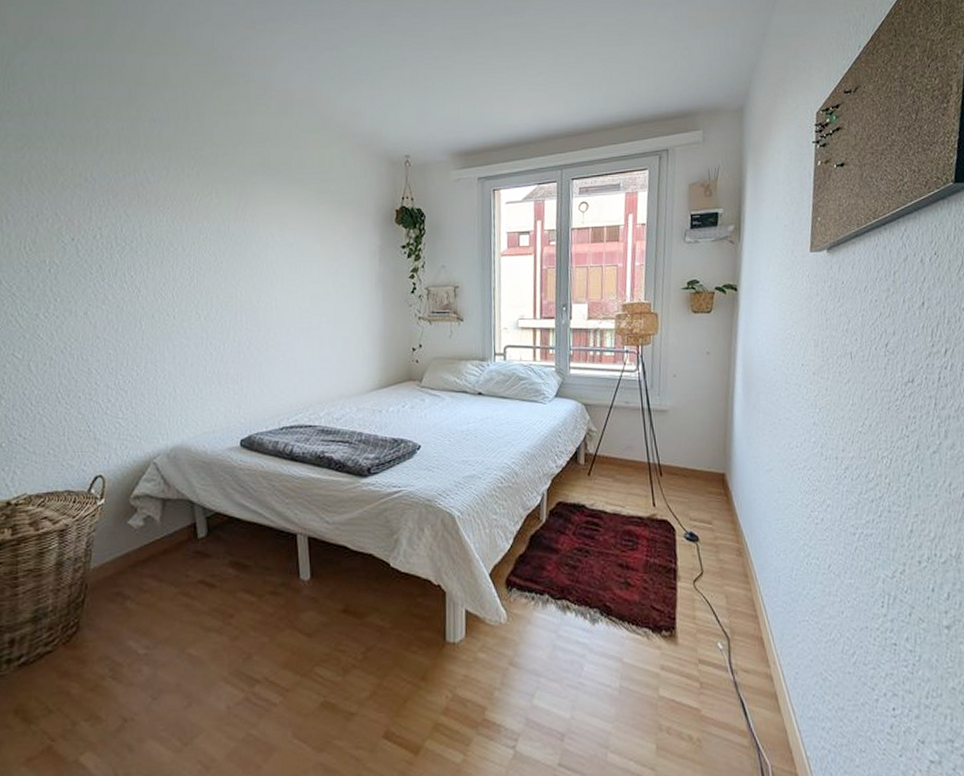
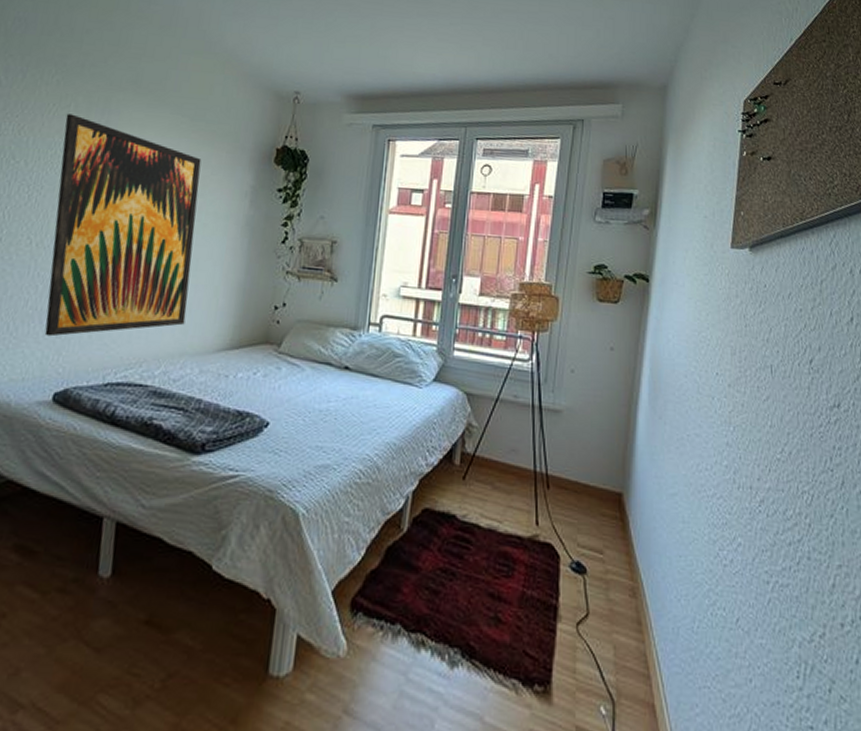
wall art: none [210,200,339,394] -> present [44,113,202,337]

